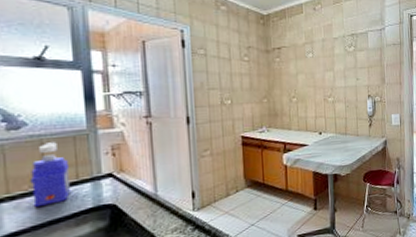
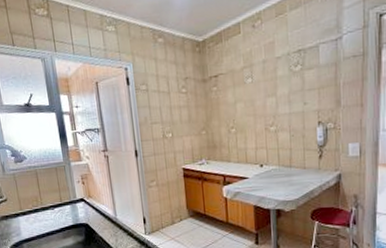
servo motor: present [29,142,70,208] -> none [32,172,58,222]

